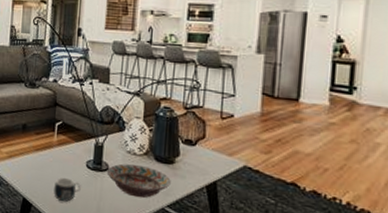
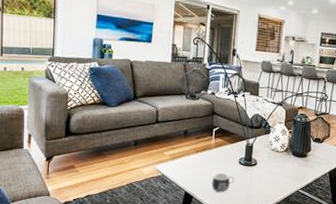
decorative bowl: present [106,163,171,198] -> none [255,159,304,185]

